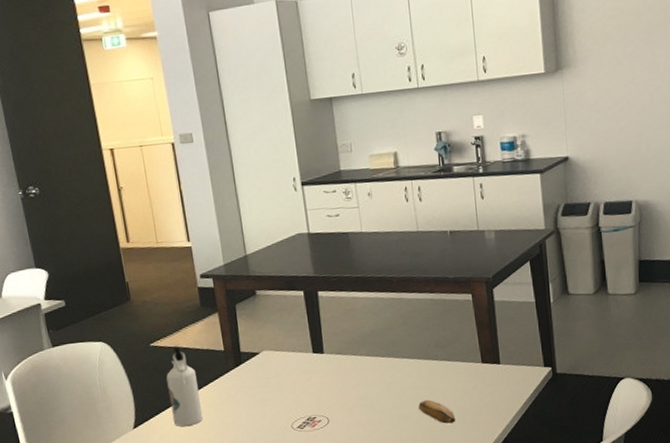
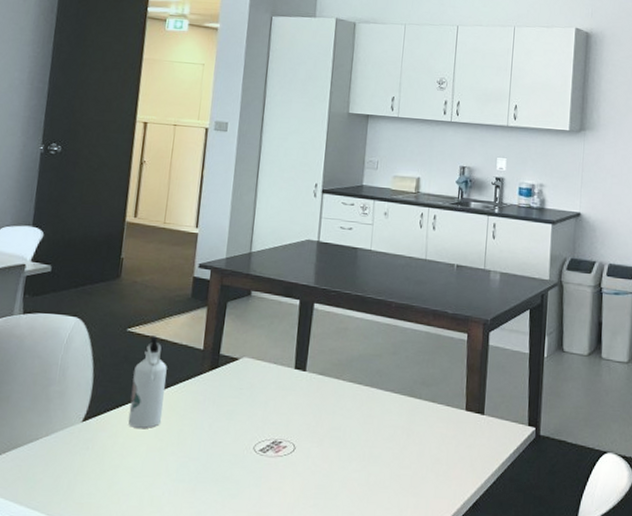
banana: present [418,399,456,424] -> none [392,442,429,474]

